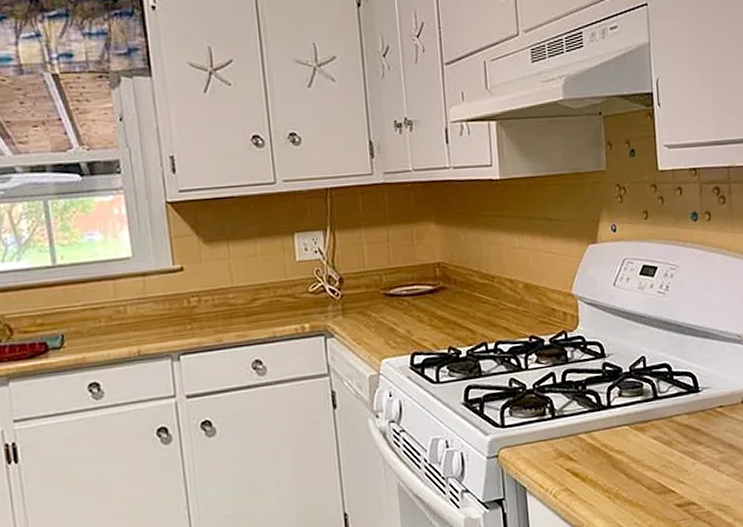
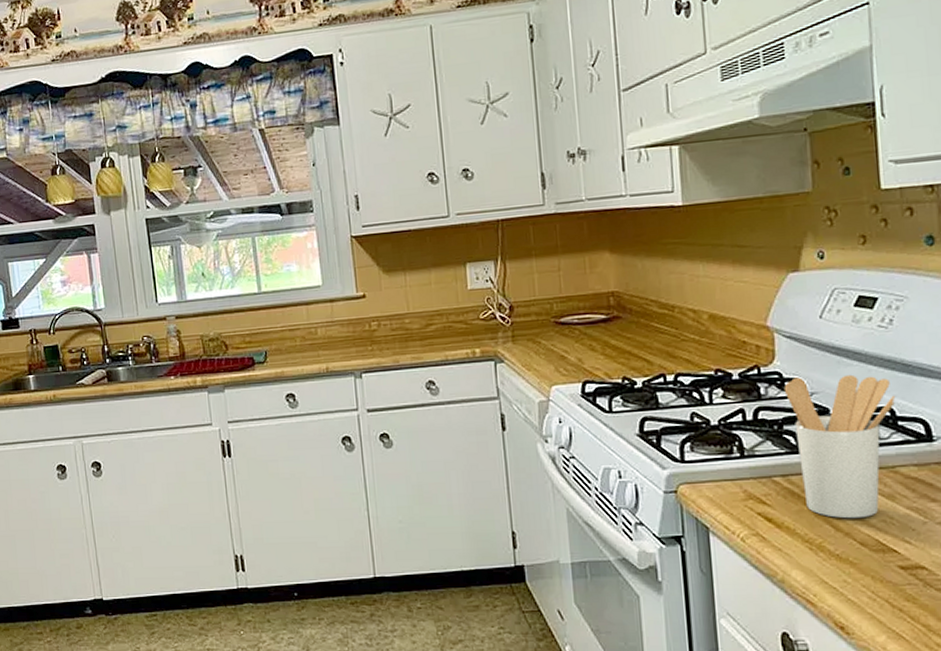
utensil holder: none [586,336,672,467] -> present [783,374,896,519]

